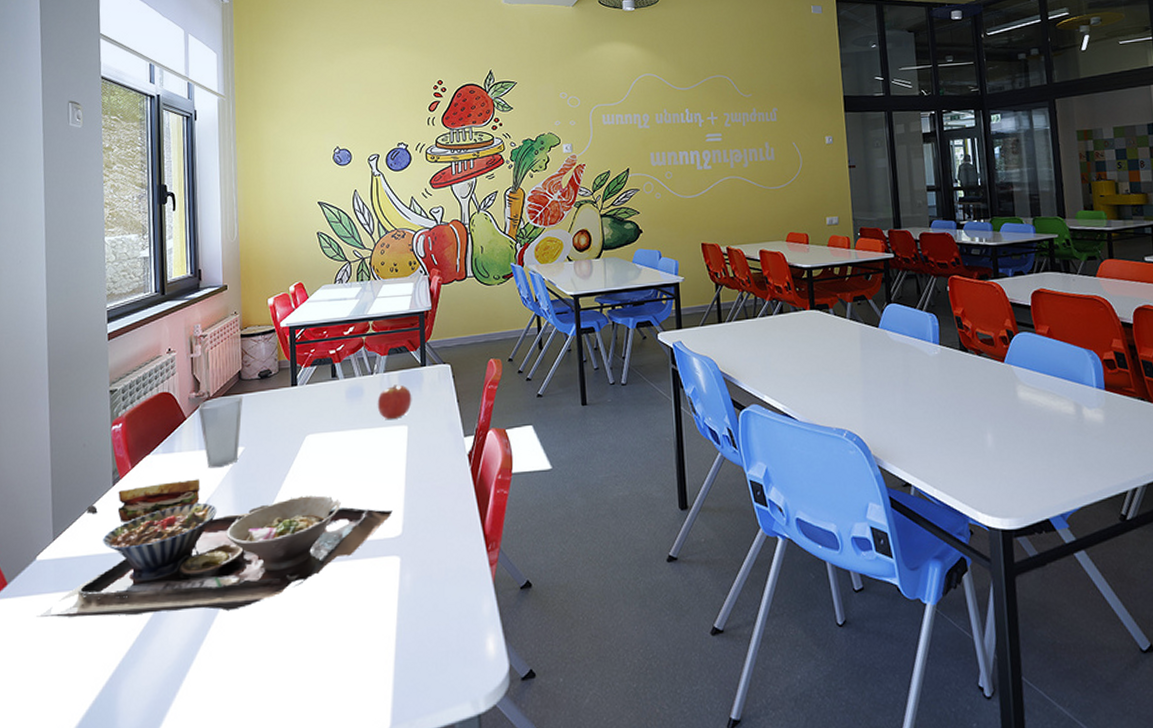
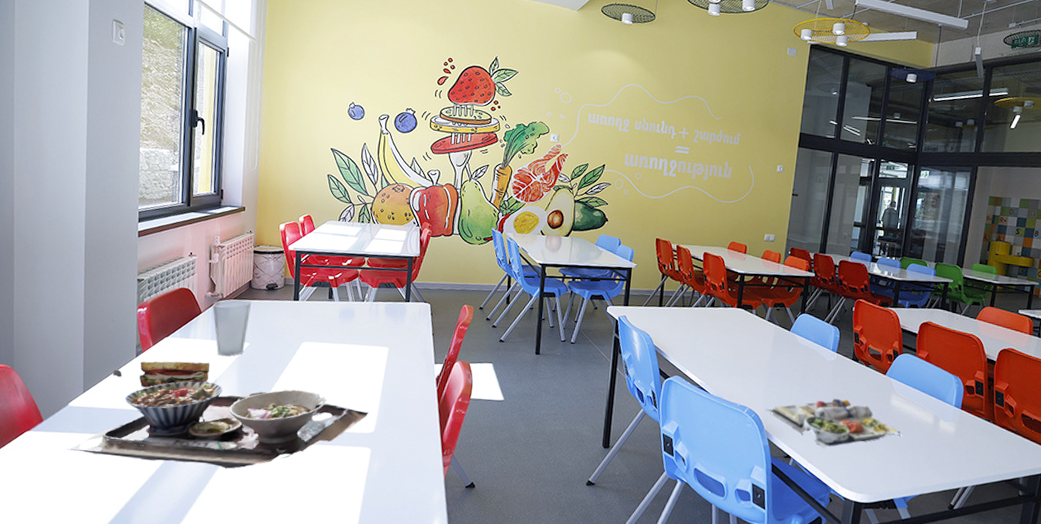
apple: present [377,384,412,419] -> none [364,313,395,341]
food tray: none [868,400,1040,467] -> present [765,398,902,449]

